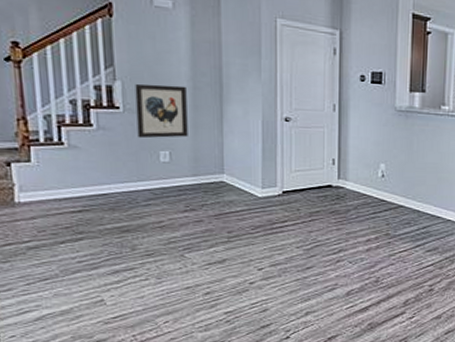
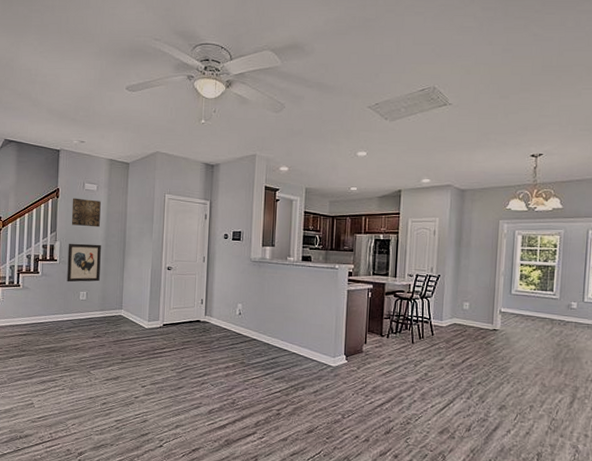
wall art: none [134,17,182,62] -> present [71,198,101,228]

